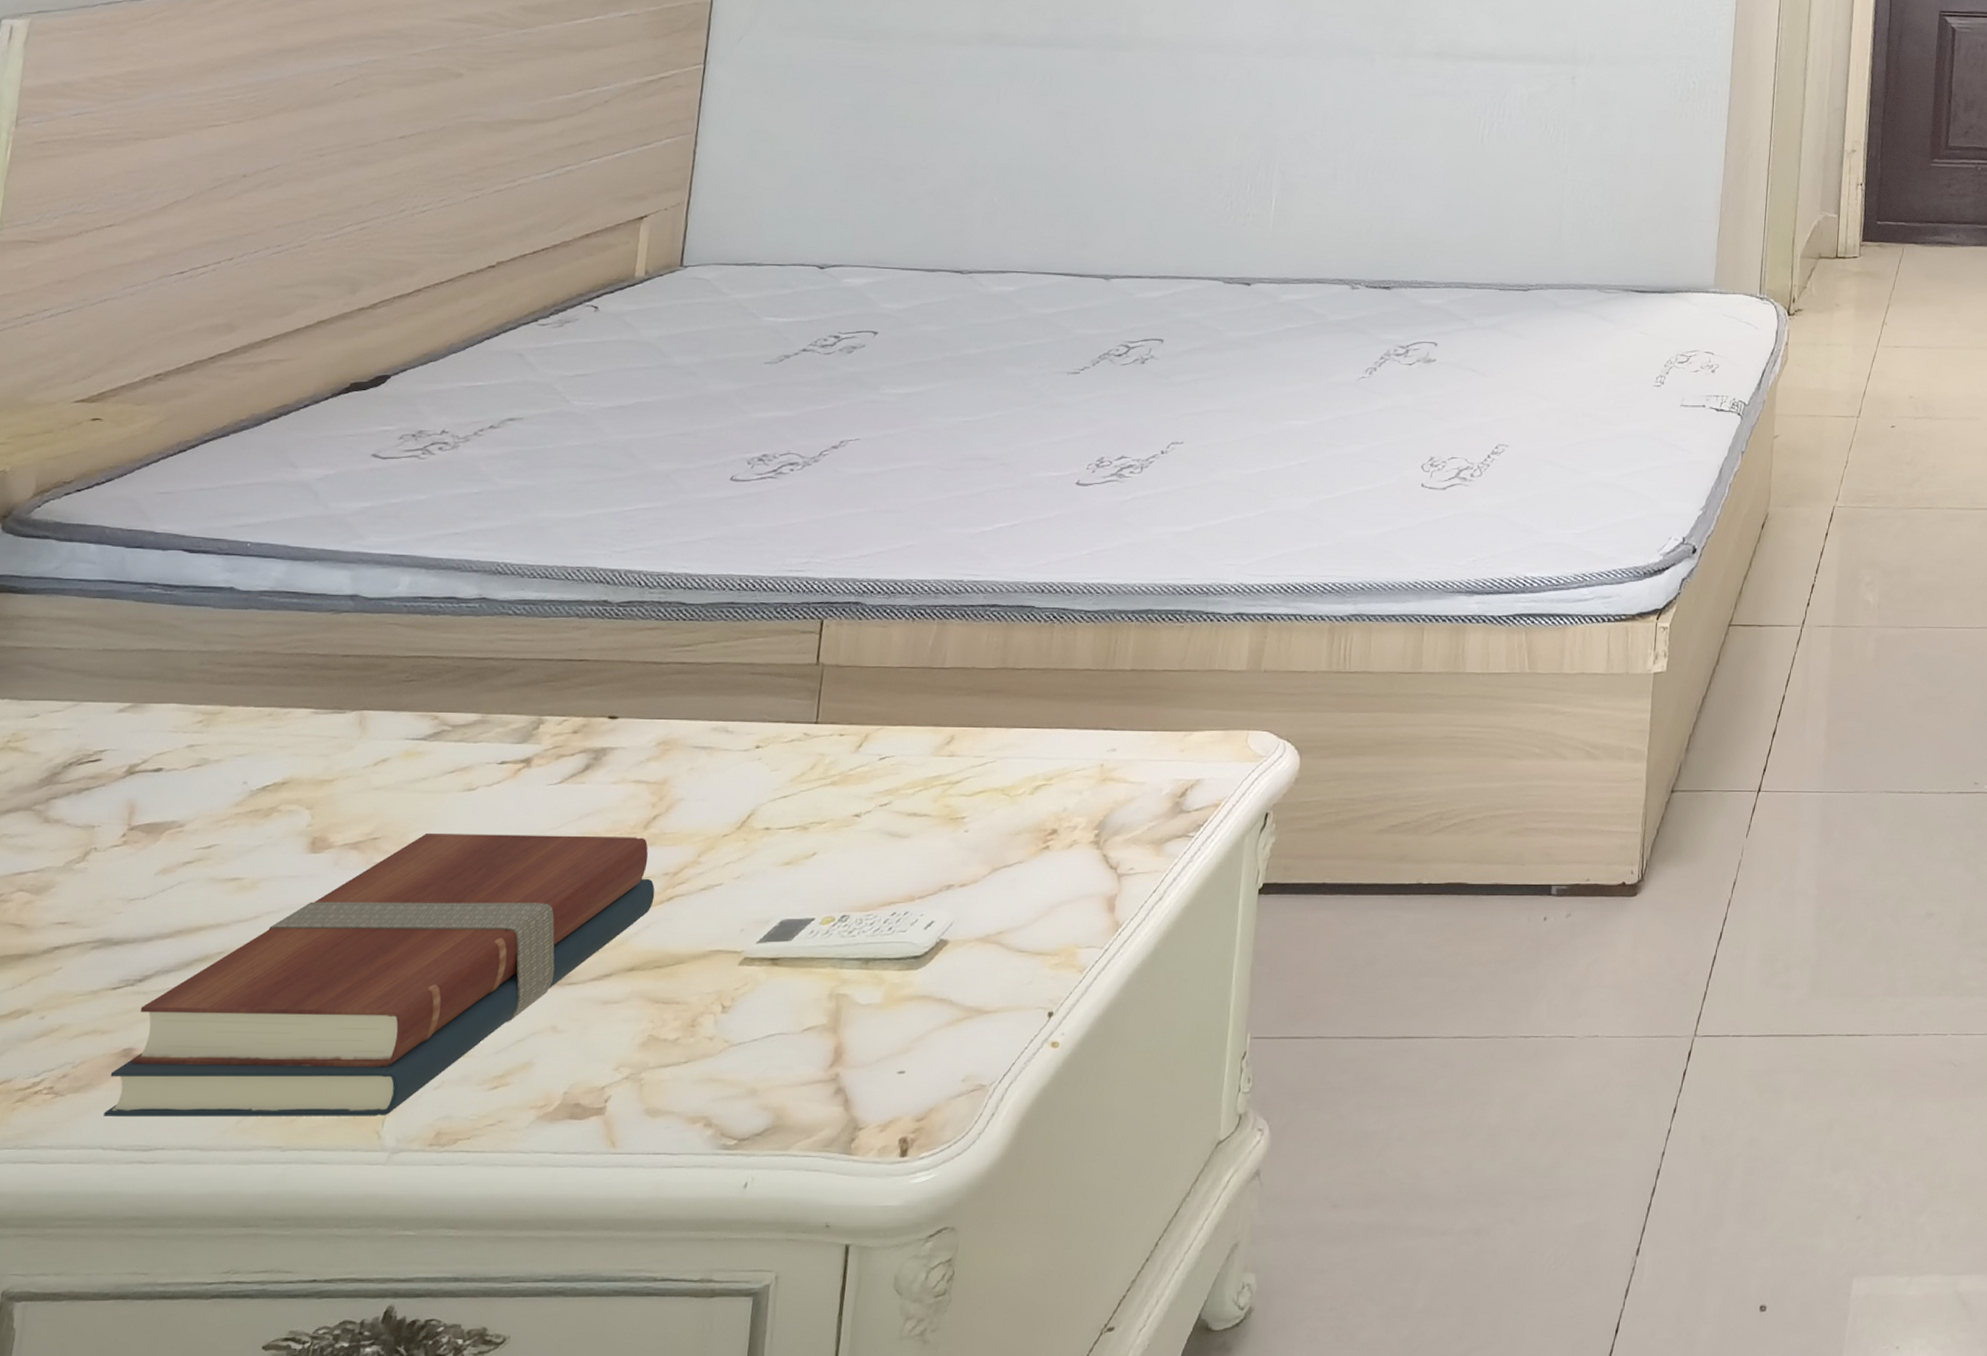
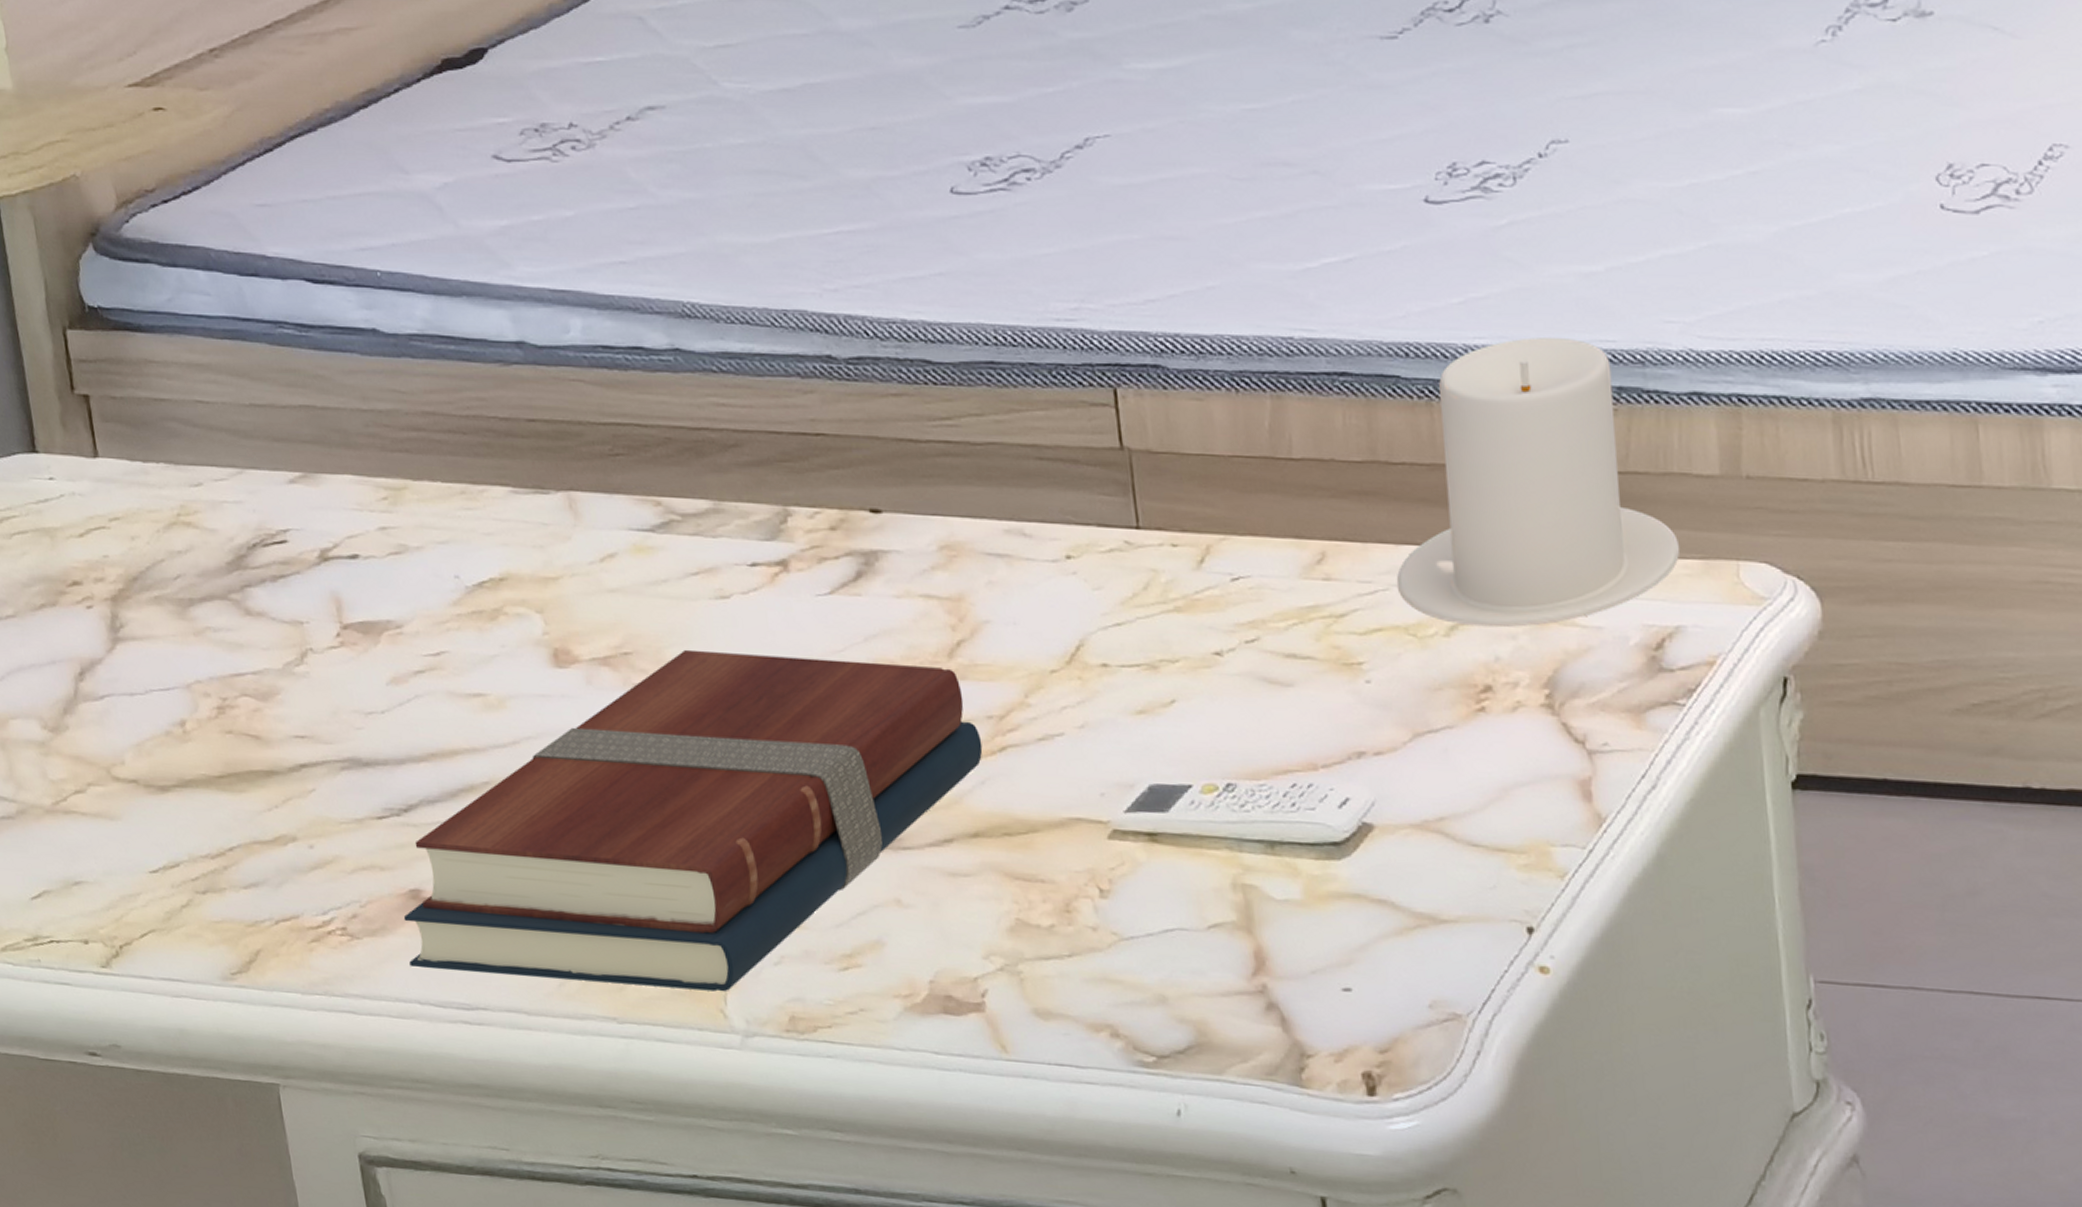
candle: none [1001,577,1210,786] -> present [1396,337,1681,628]

